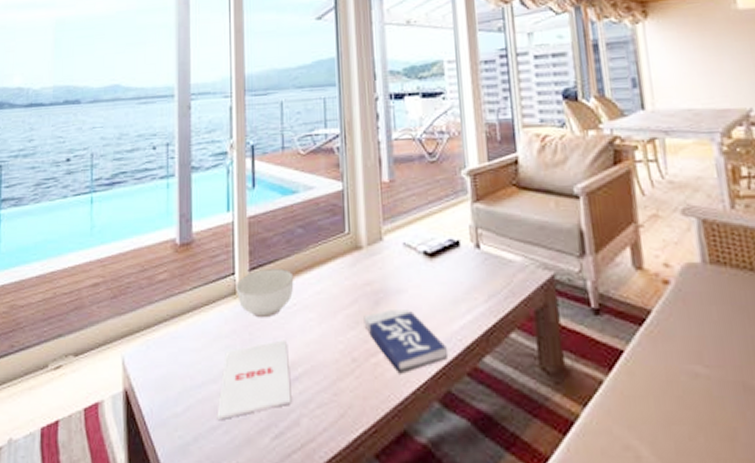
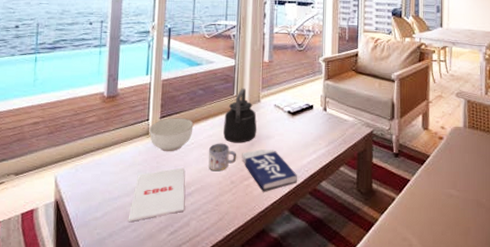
mug: none [316,302,358,344] -> present [208,143,237,172]
kettle: none [335,221,382,302] -> present [223,88,257,143]

